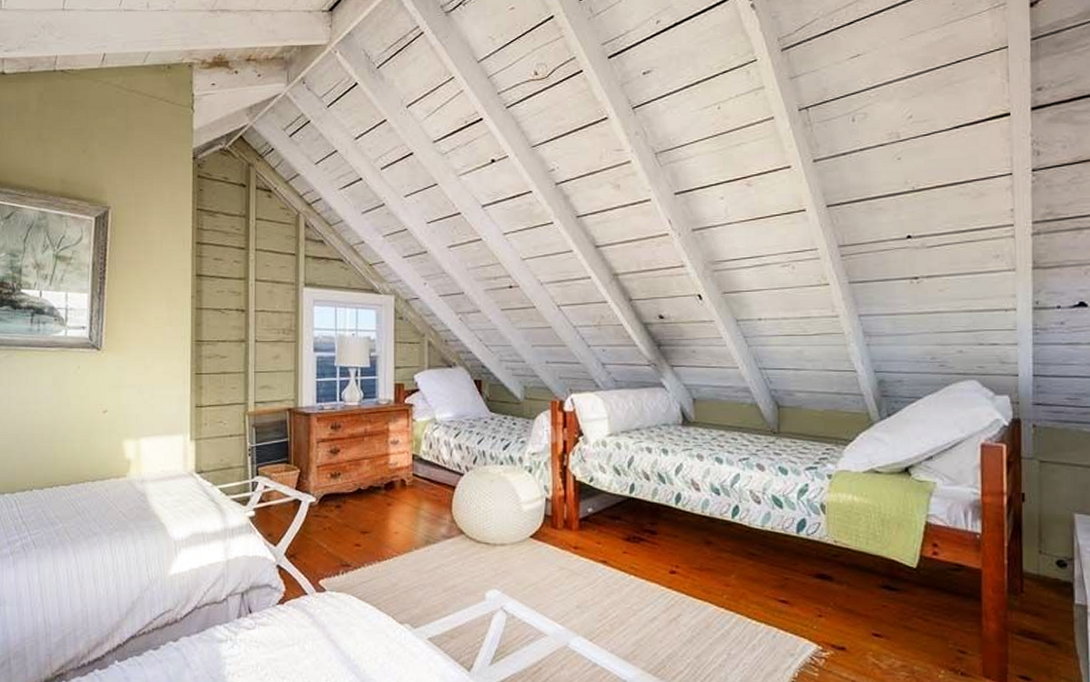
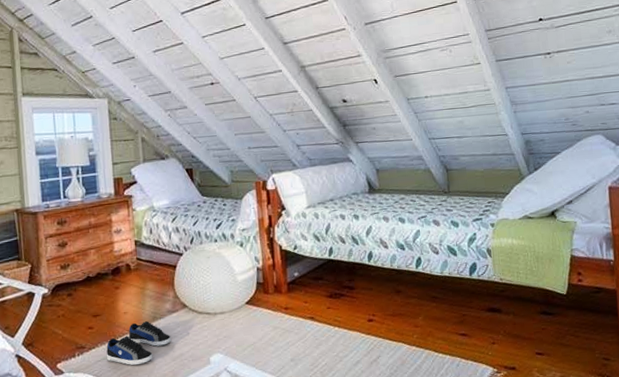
shoe: none [372,544,445,592] -> present [106,321,172,366]

